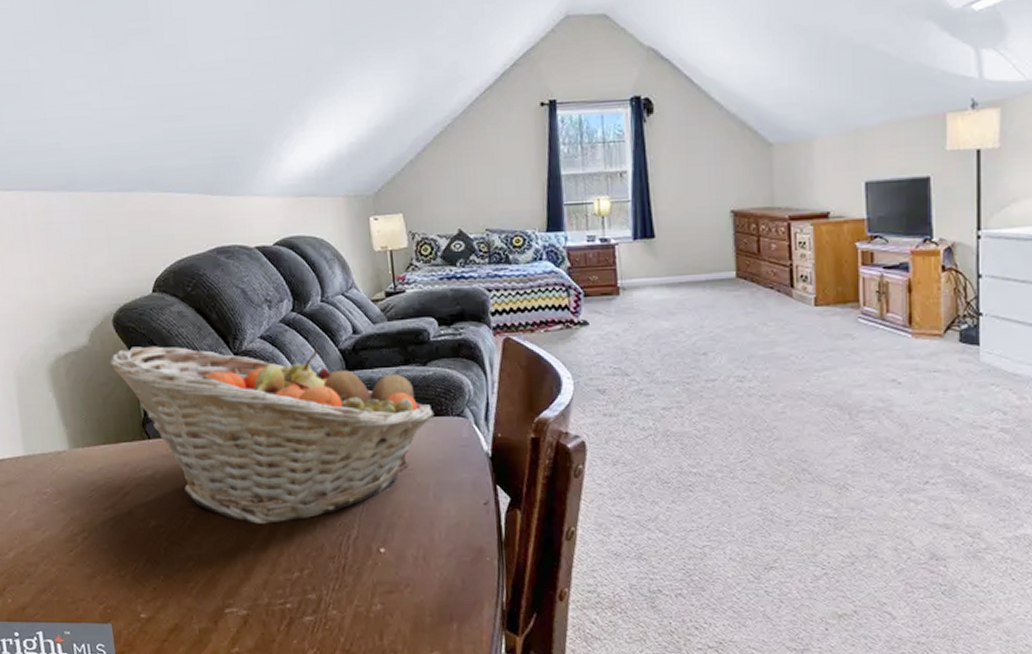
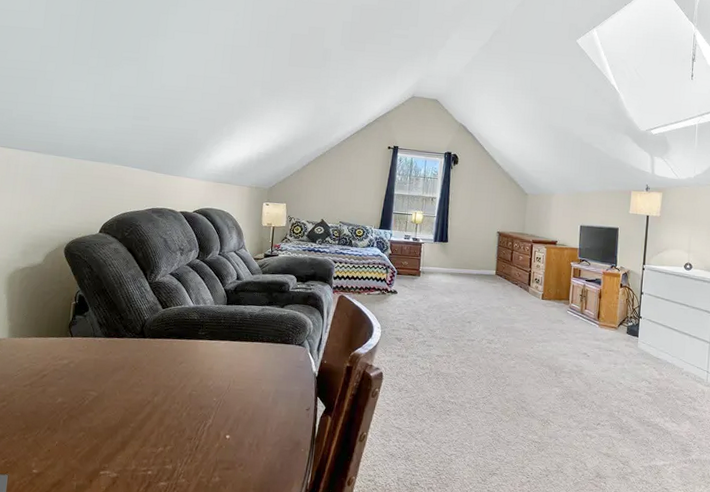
fruit basket: present [109,346,435,524] -> none [54,269,283,410]

